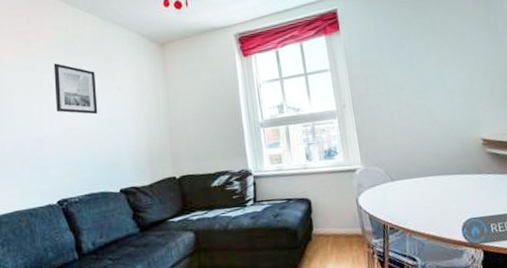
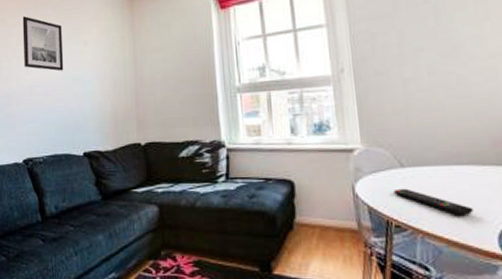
remote control: none [387,197,444,215] -> present [394,188,474,215]

